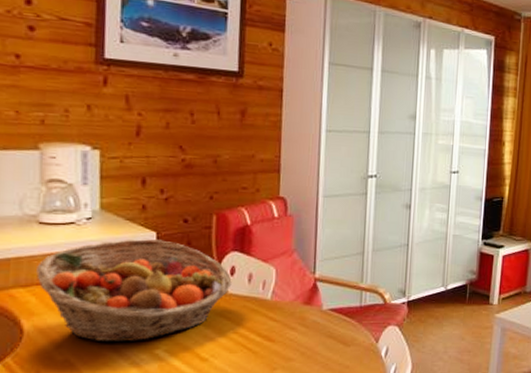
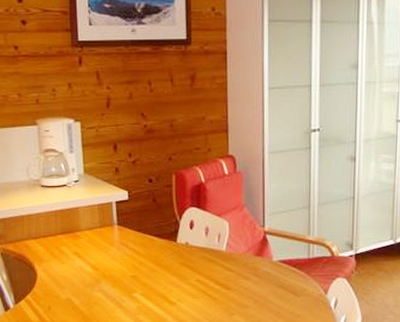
fruit basket: present [36,239,232,343] -> none [42,198,191,286]

